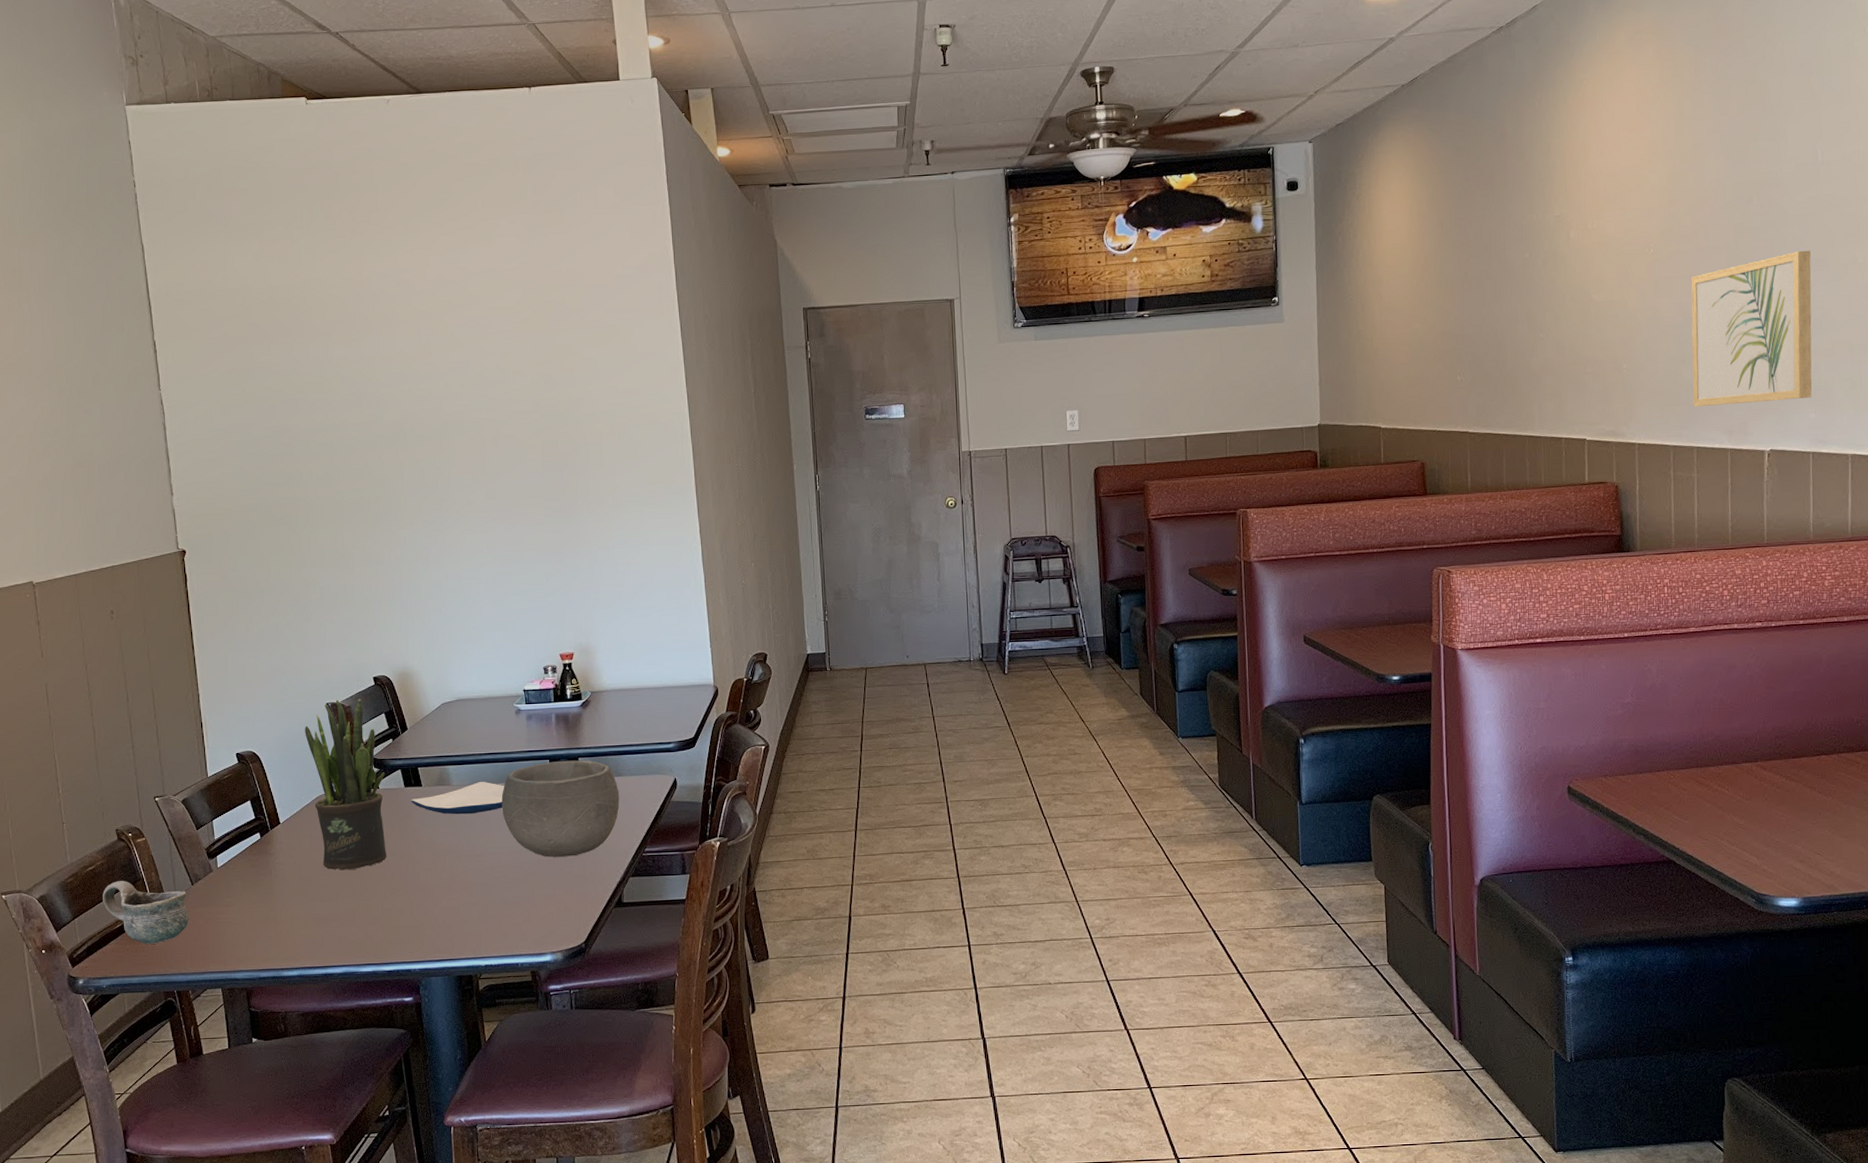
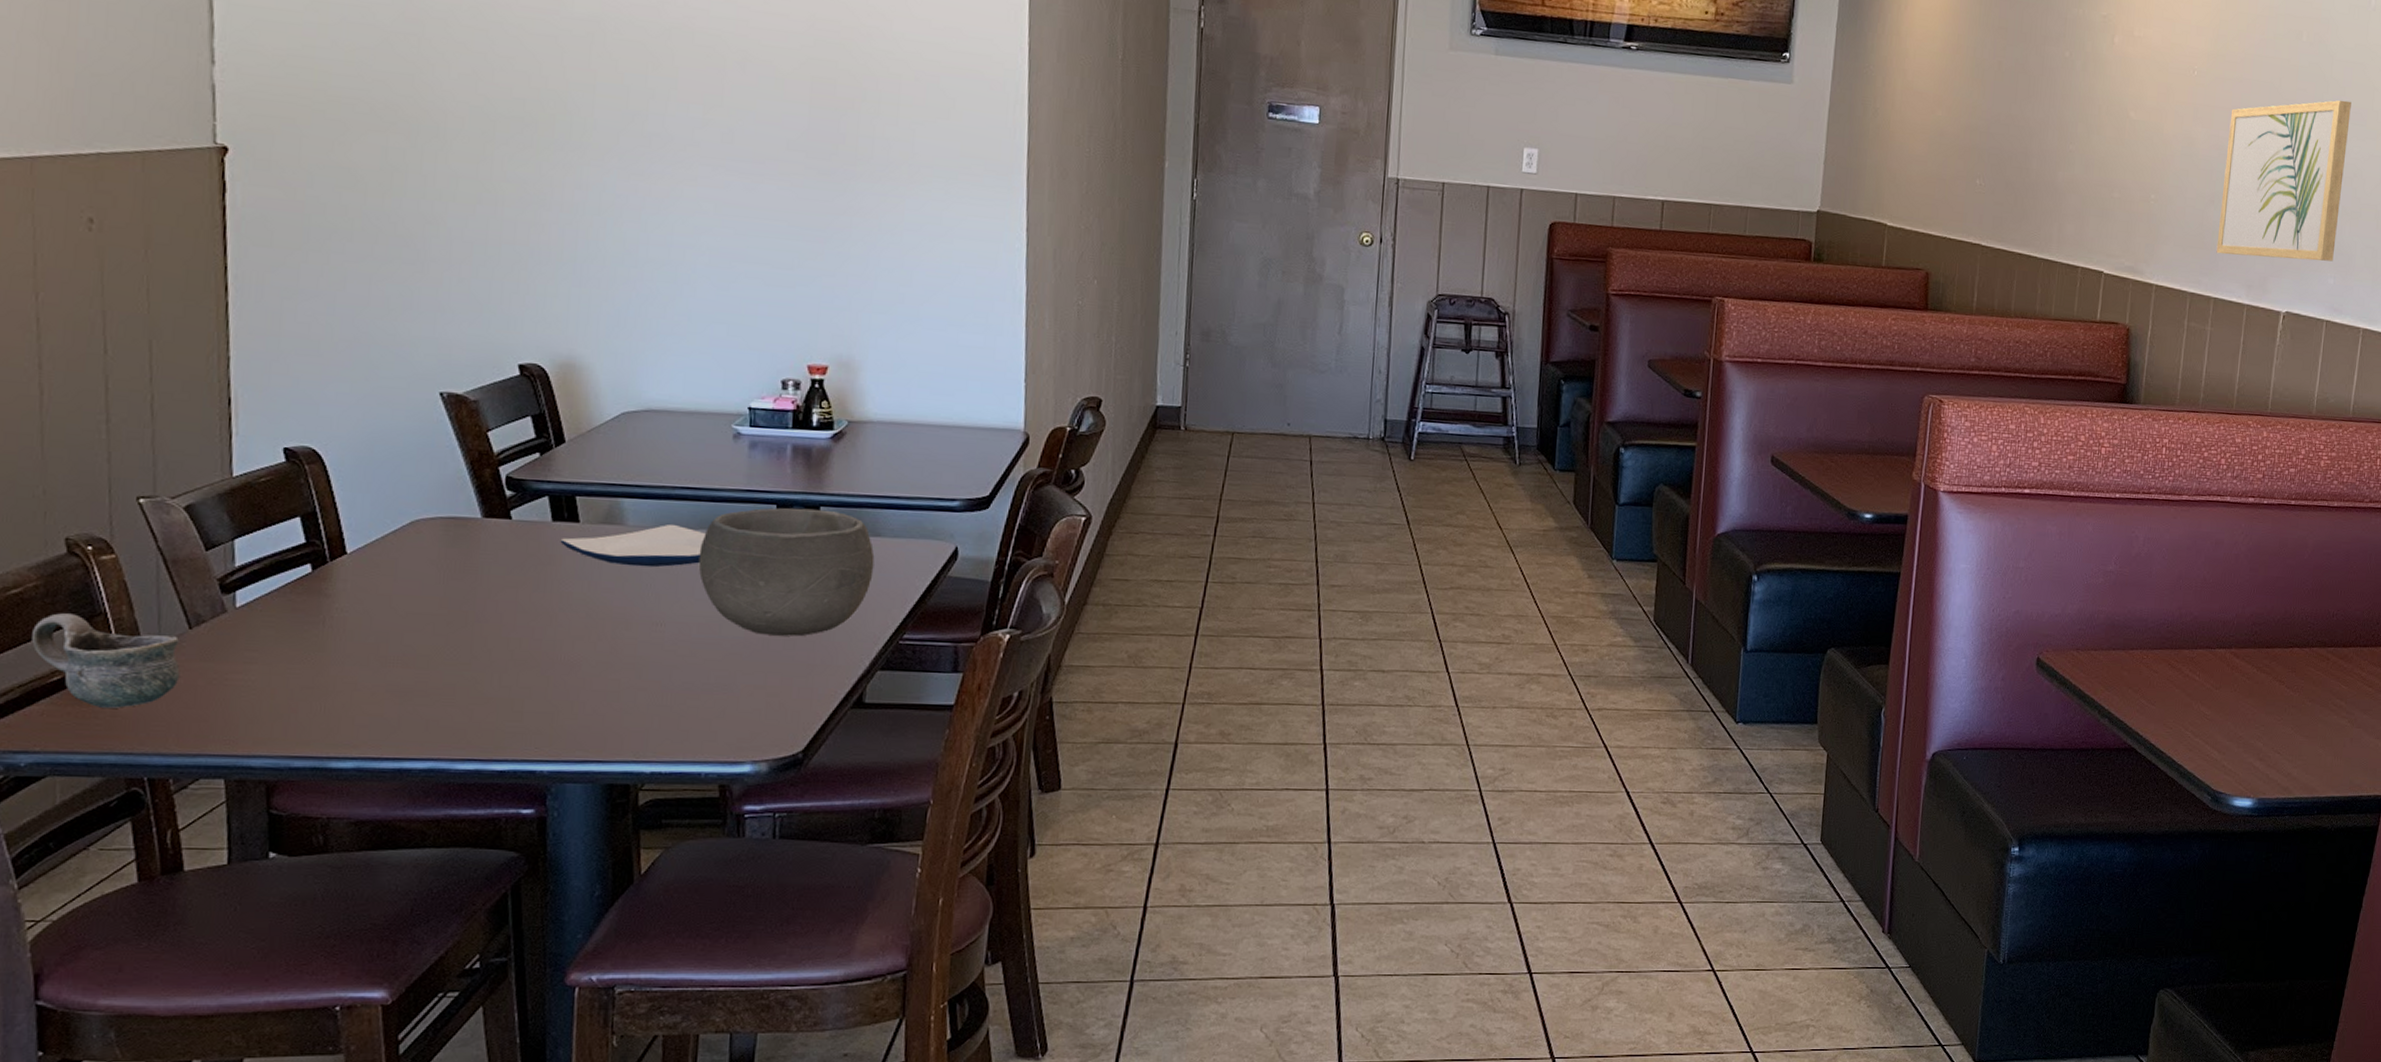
potted plant: present [305,699,386,871] -> none [400,390,523,628]

